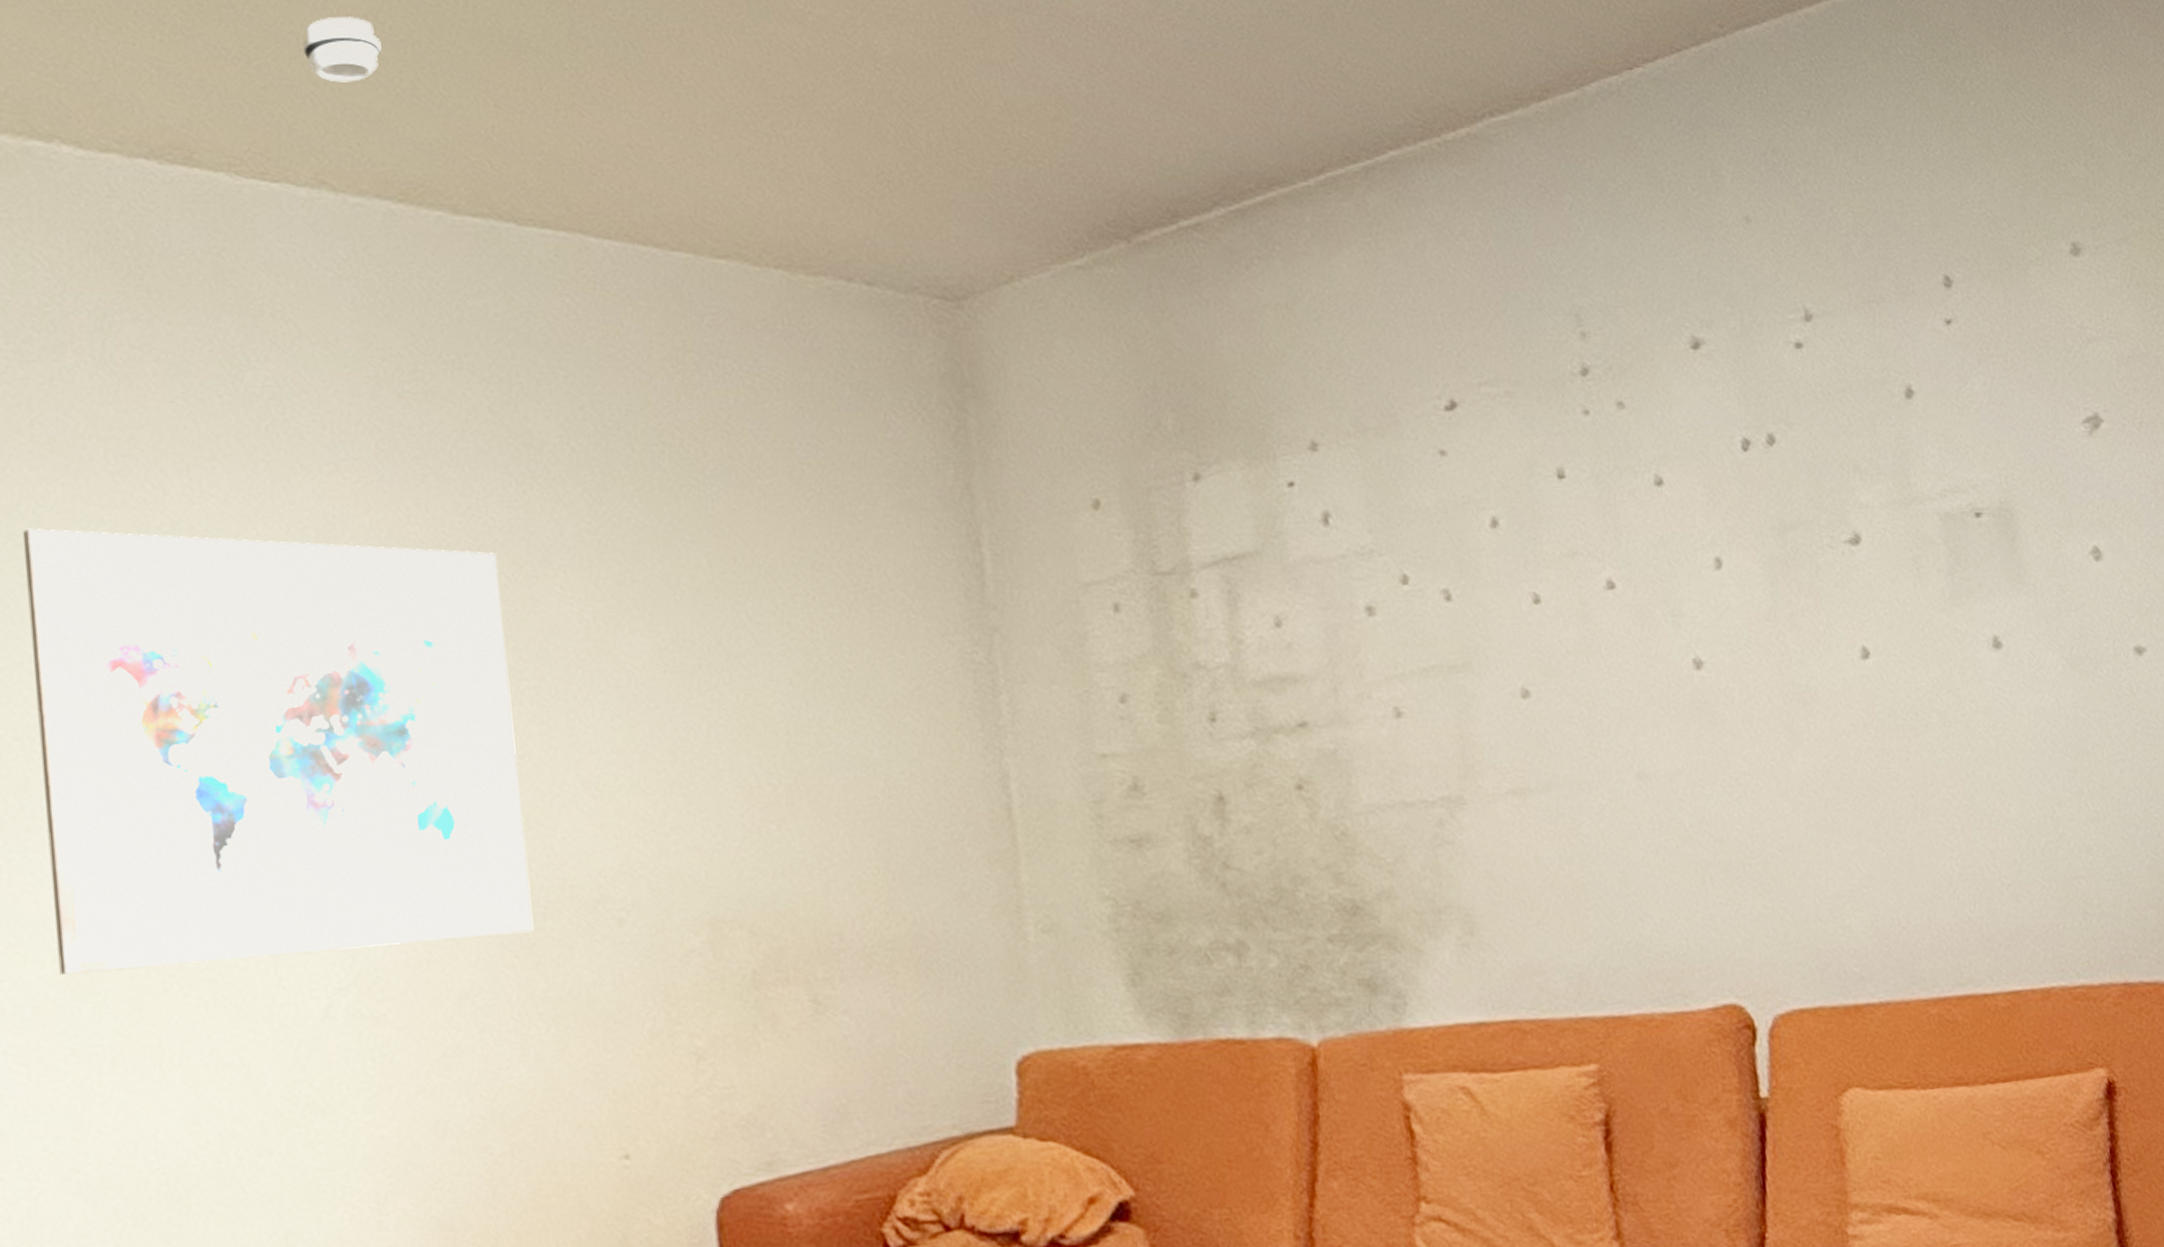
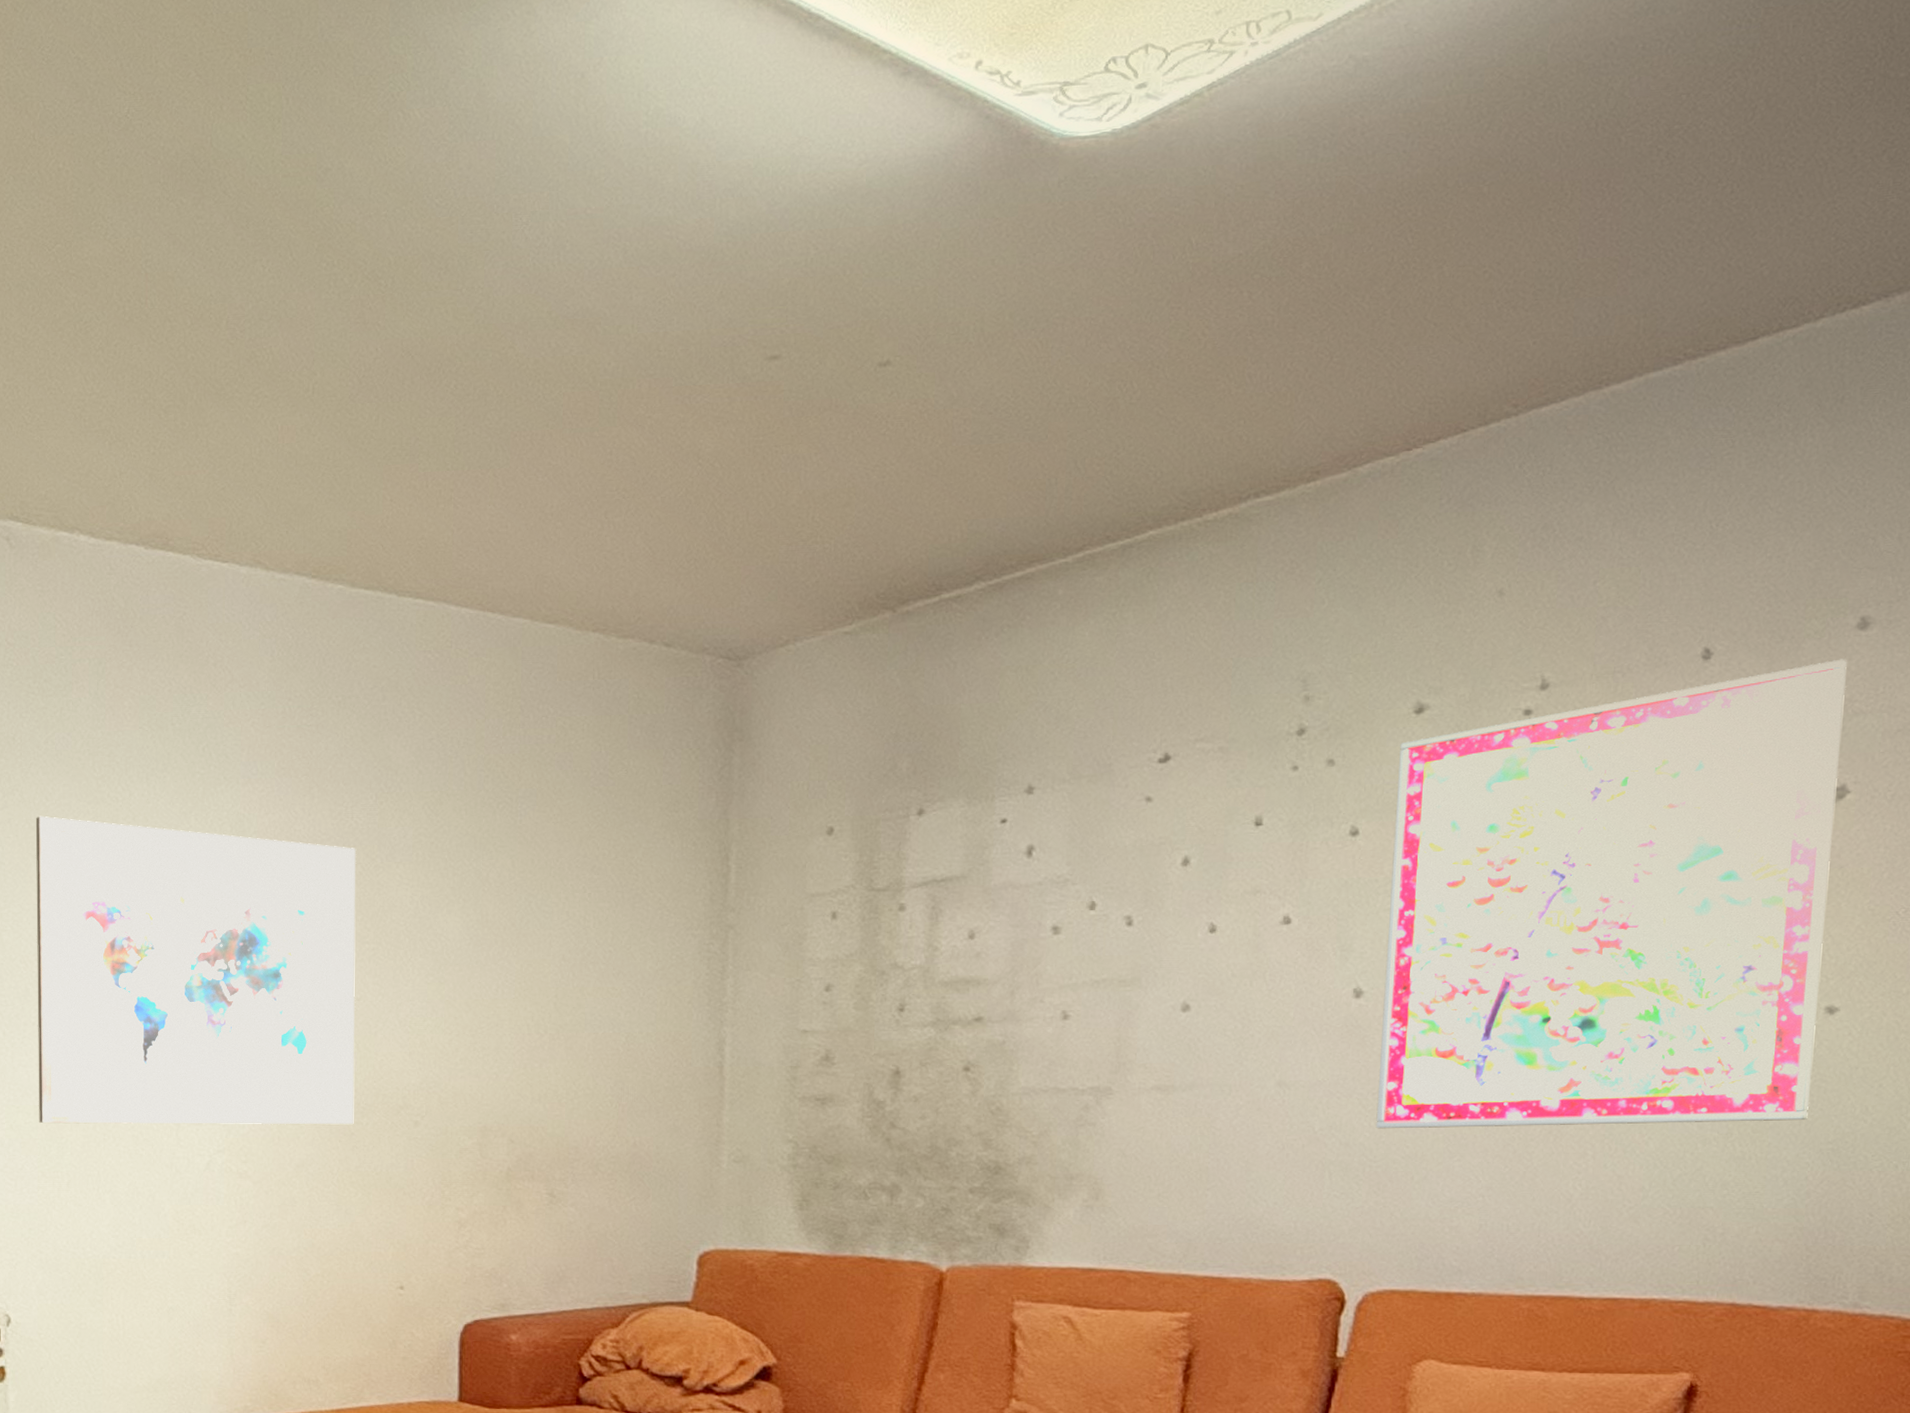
smoke detector: present [302,17,382,83] -> none [253,431,311,484]
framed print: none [1684,285,2146,820] -> present [1376,659,1847,1129]

